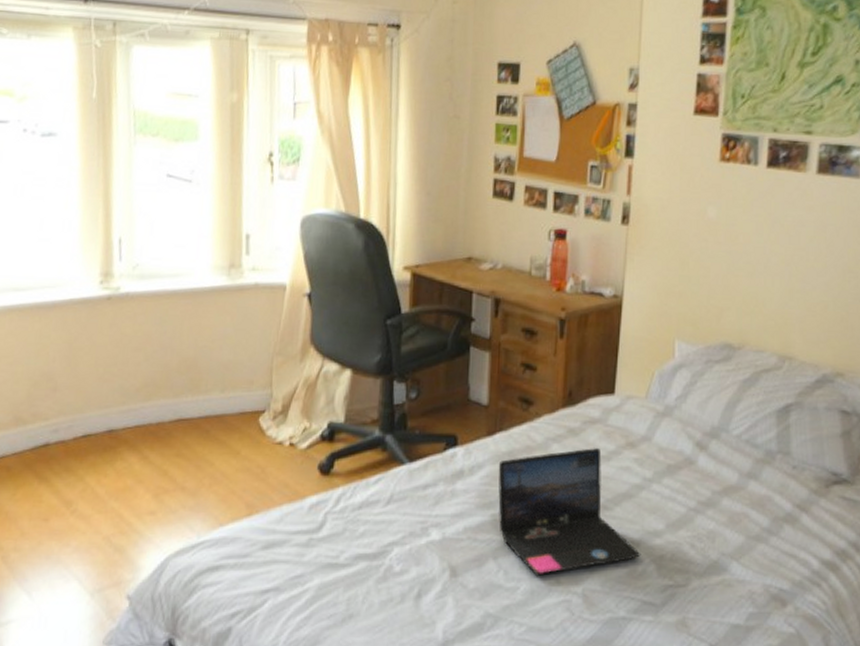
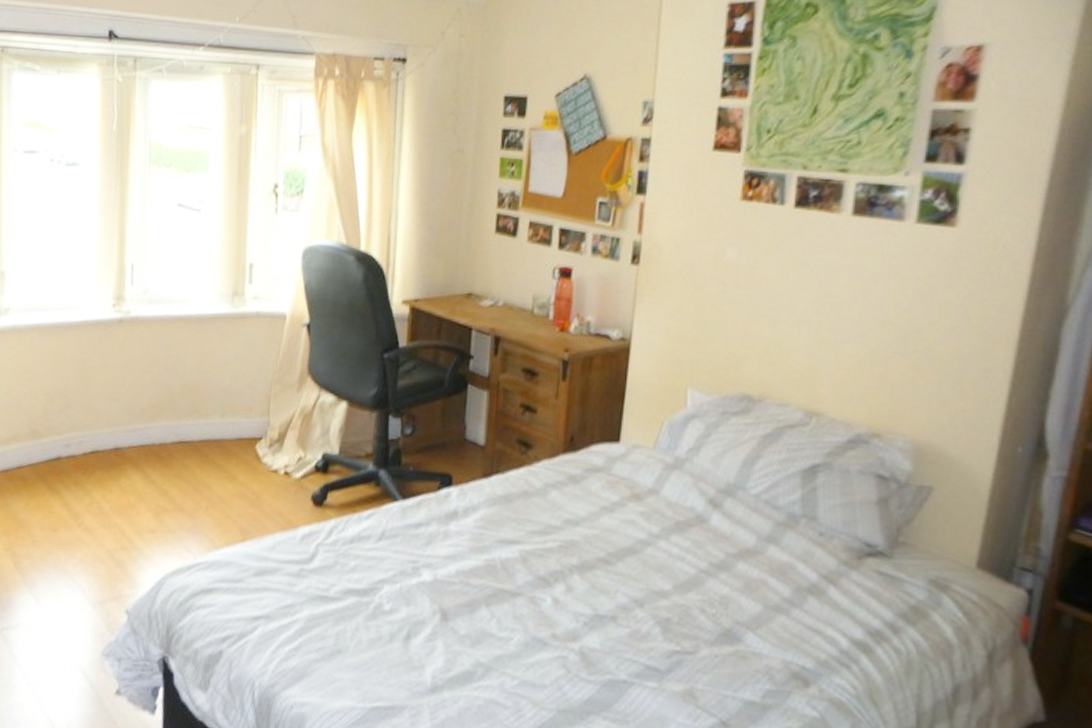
laptop: present [498,448,641,576] -> none [493,497,645,628]

